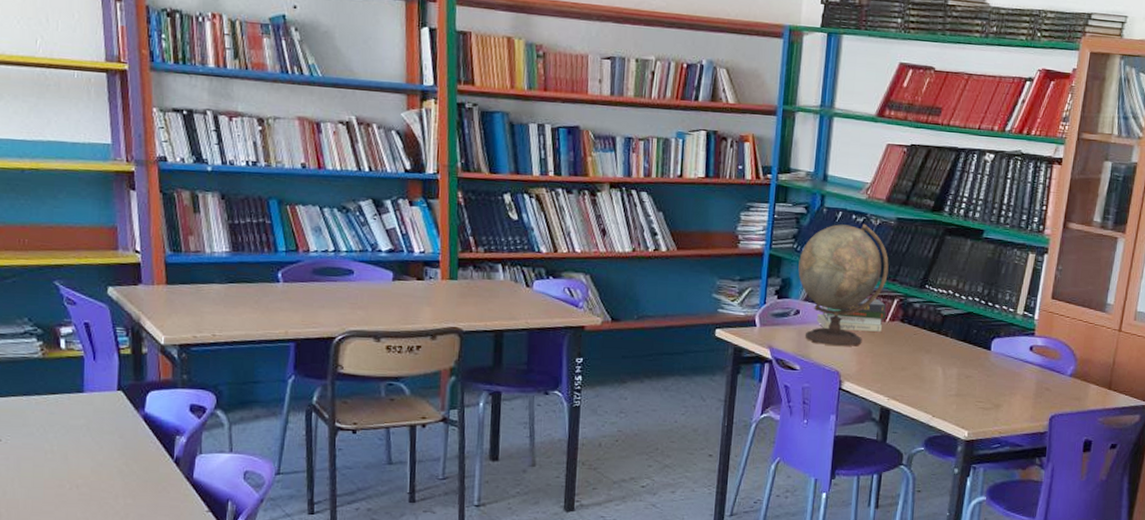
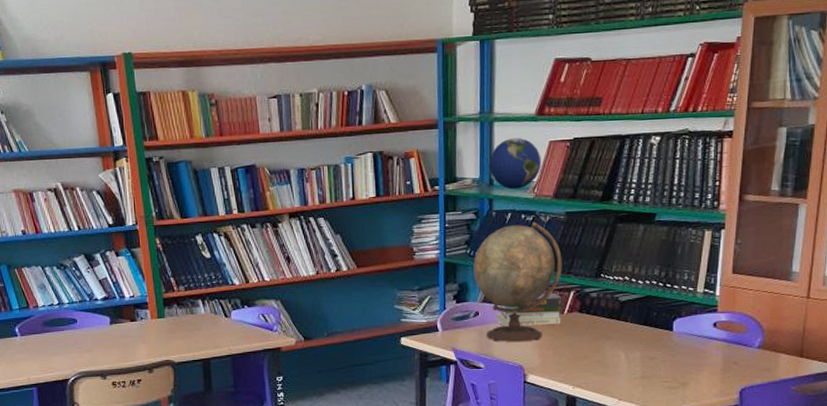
globe: none [825,135,878,189] -> present [489,137,541,190]

